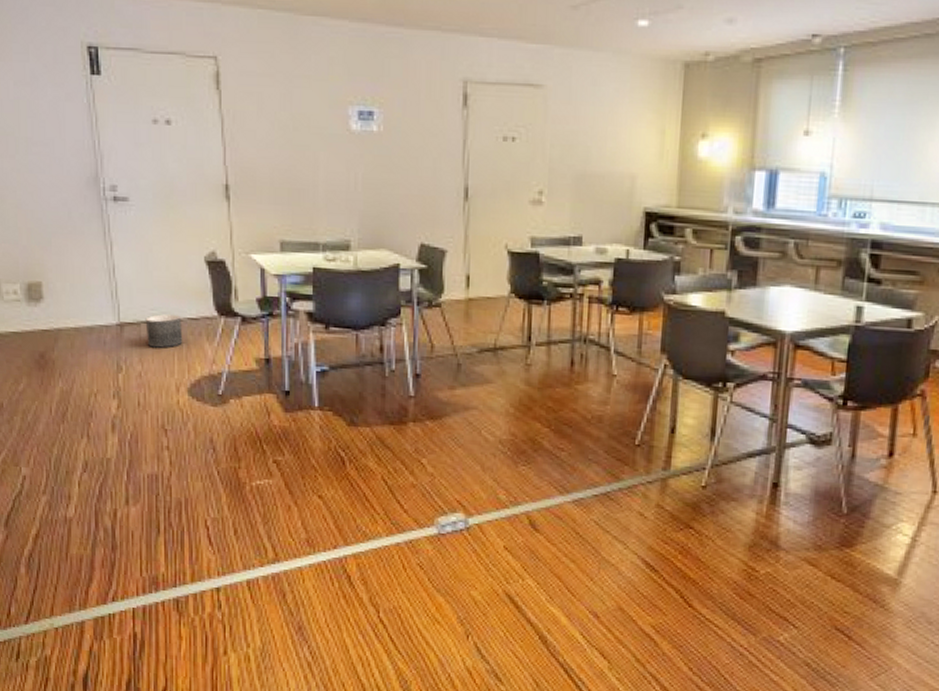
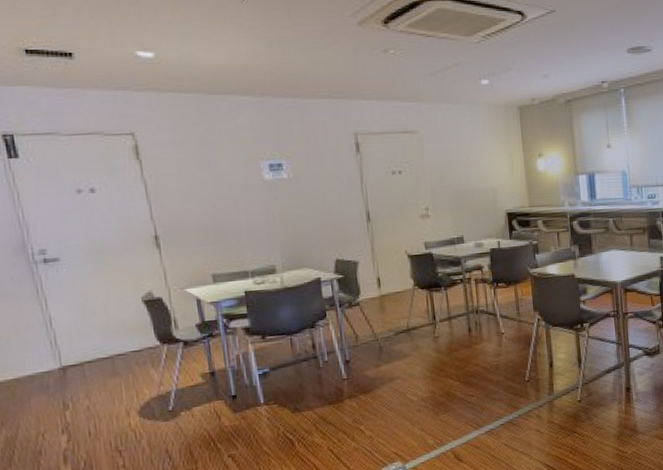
planter: present [145,314,183,348] -> none [88,350,129,383]

